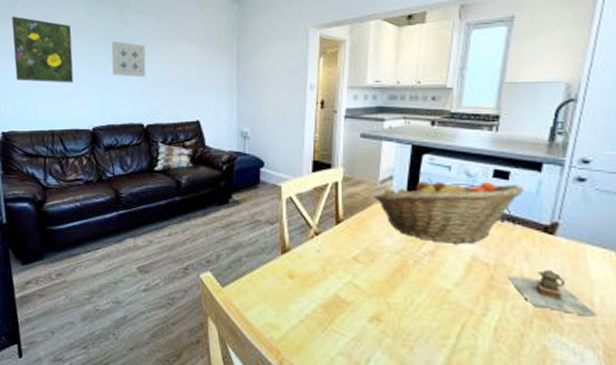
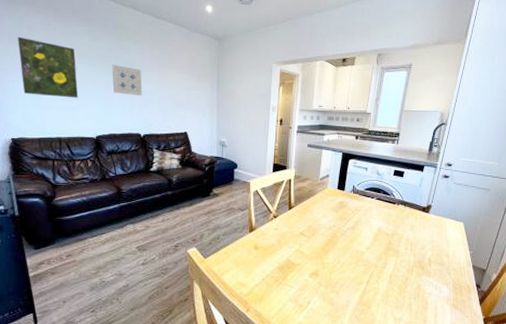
fruit basket: present [374,178,524,244] -> none [315,176,412,221]
teapot: present [506,270,597,317] -> none [399,236,450,265]

